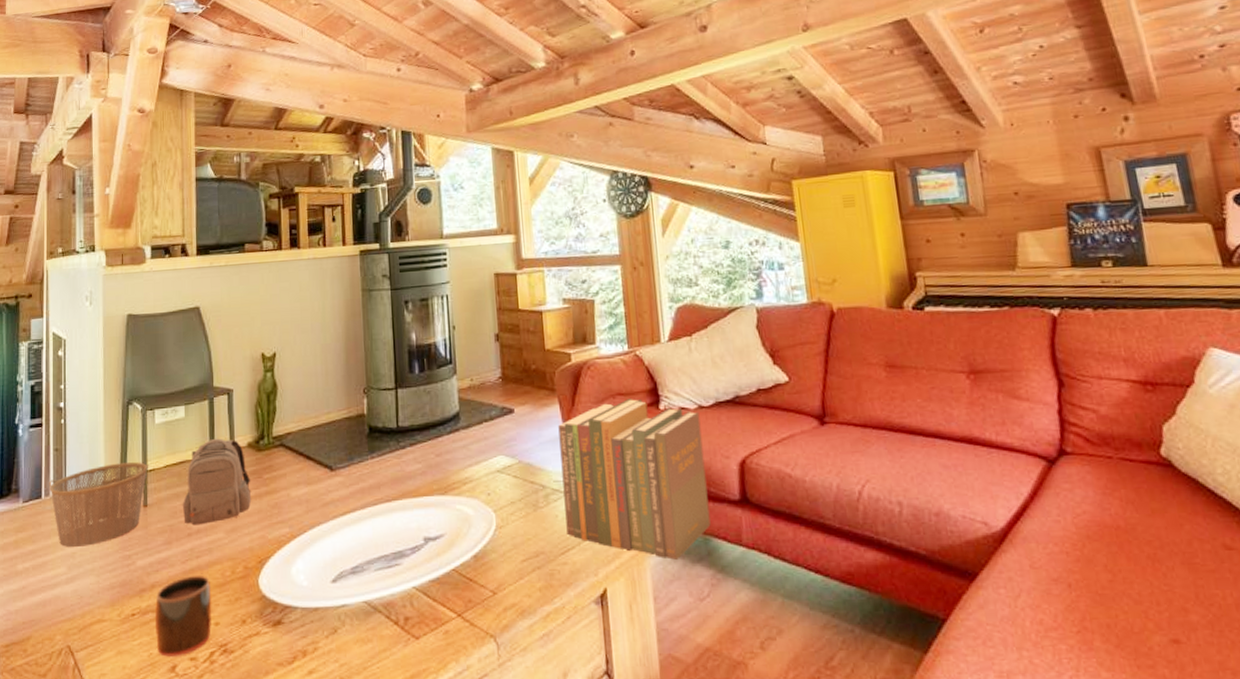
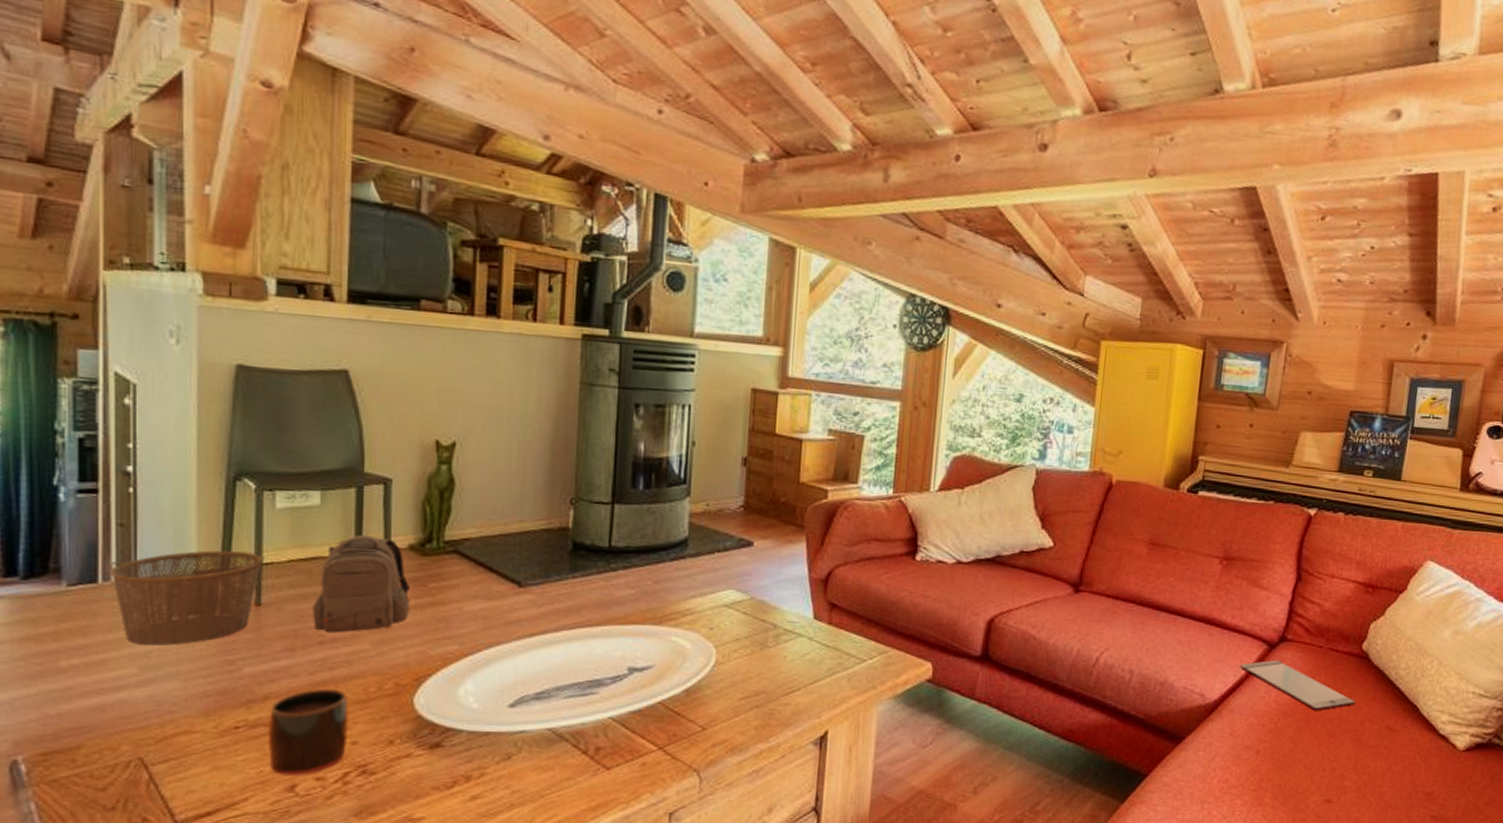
books: present [558,397,711,560] -> none [794,544,957,708]
tablet: none [1020,476,1173,531] -> present [1240,659,1355,710]

